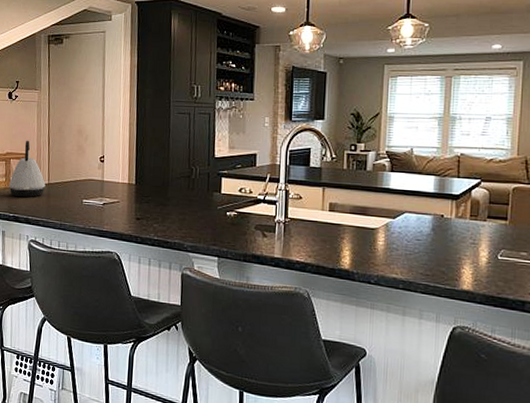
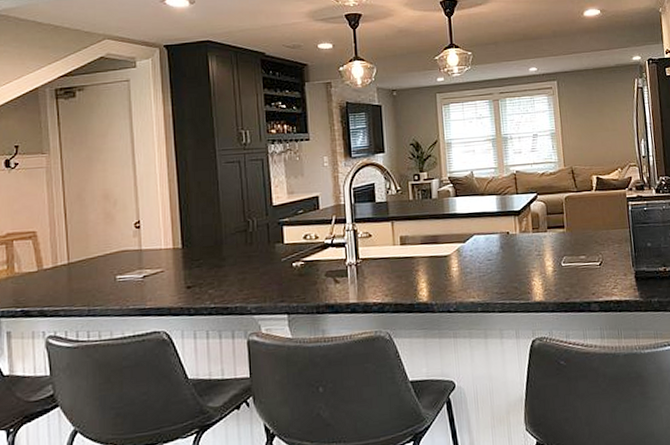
kettle: present [9,140,46,197] -> none [13,214,65,286]

